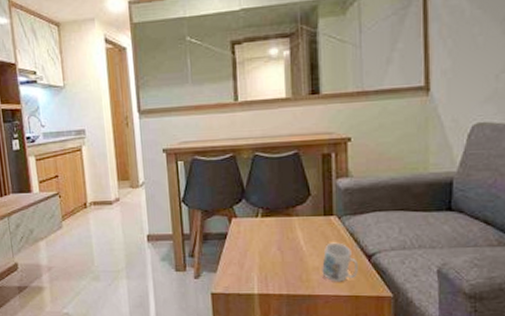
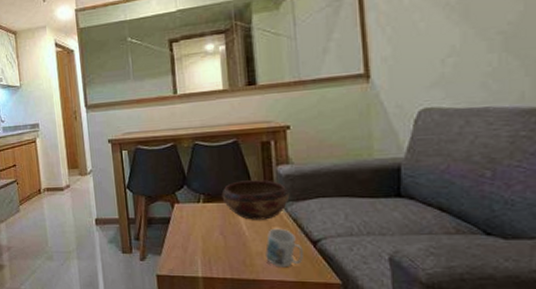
decorative bowl: none [280,193,348,235] -> present [221,180,290,220]

